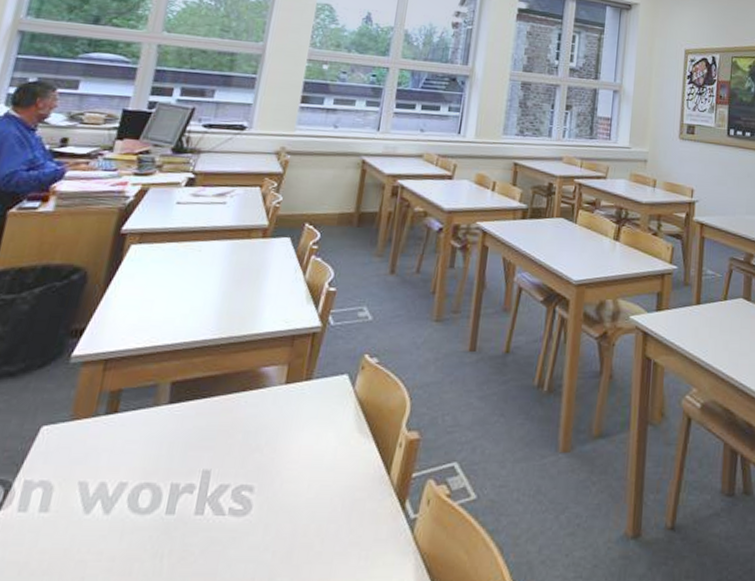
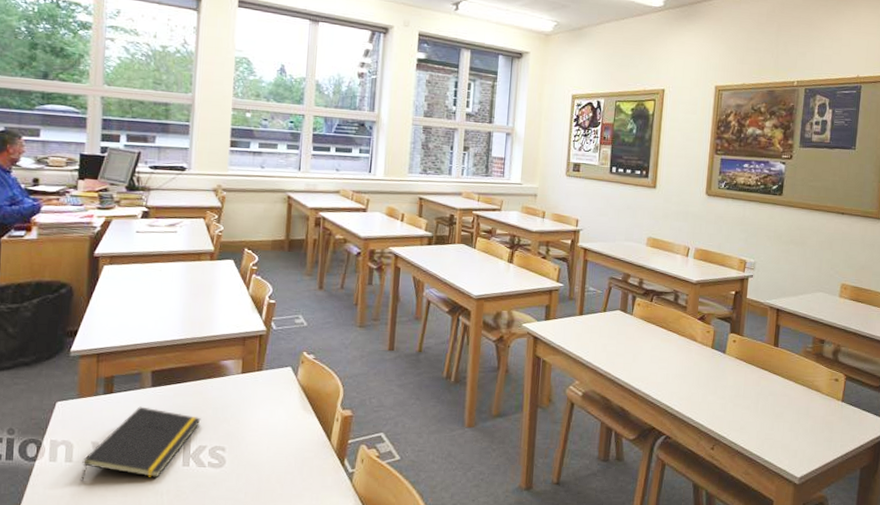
notepad: none [56,431,227,539] -> present [81,406,201,481]

